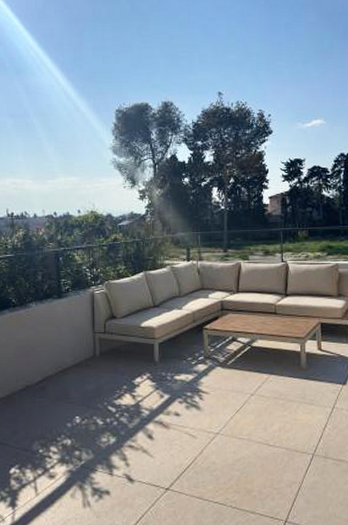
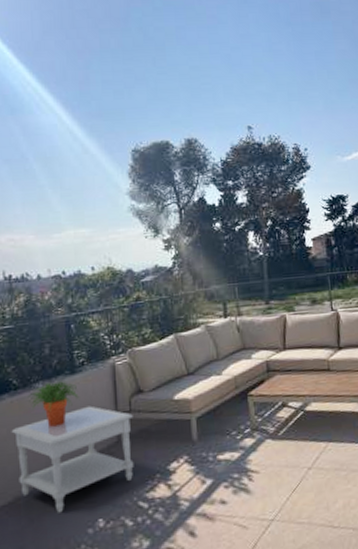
side table: none [10,325,107,408] -> present [11,406,134,513]
potted plant: none [23,303,65,339] -> present [27,381,80,427]

